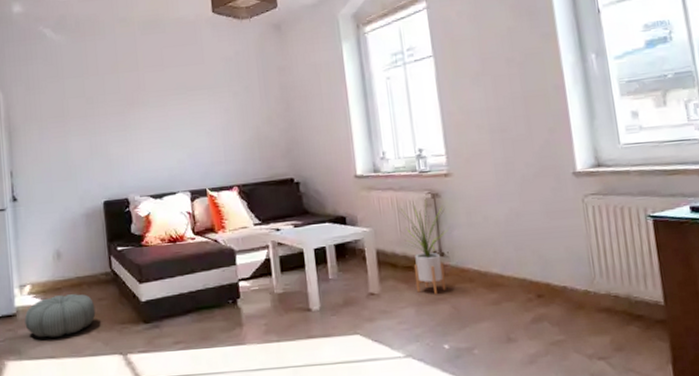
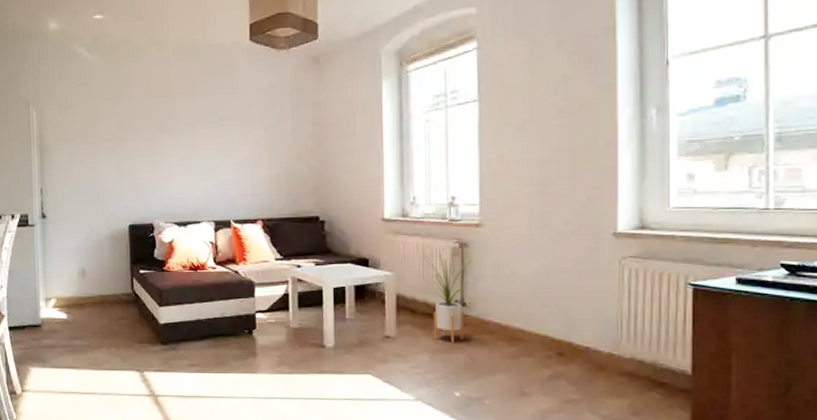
pouf: present [24,294,96,338] -> none [49,311,116,349]

